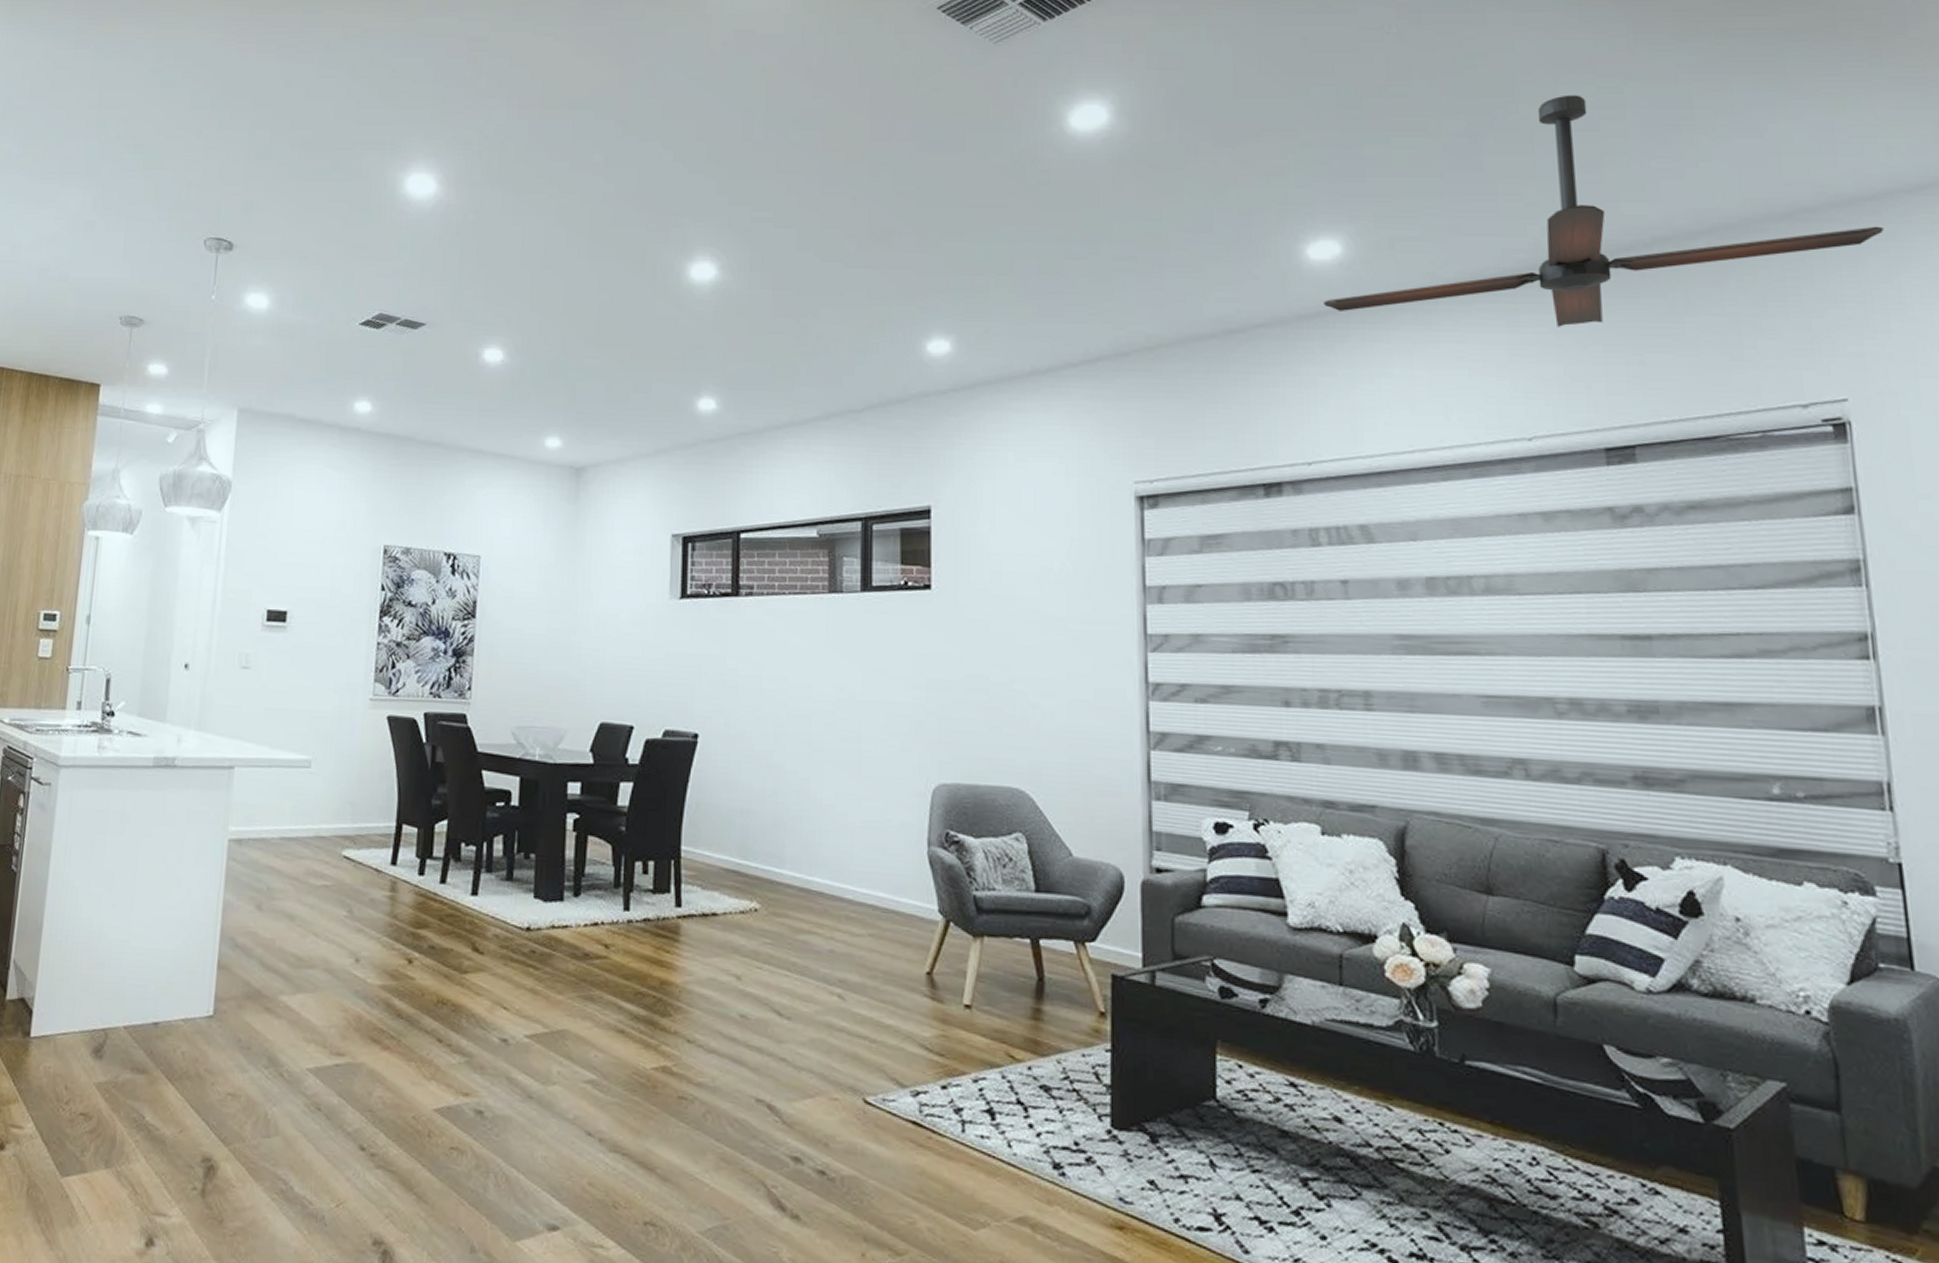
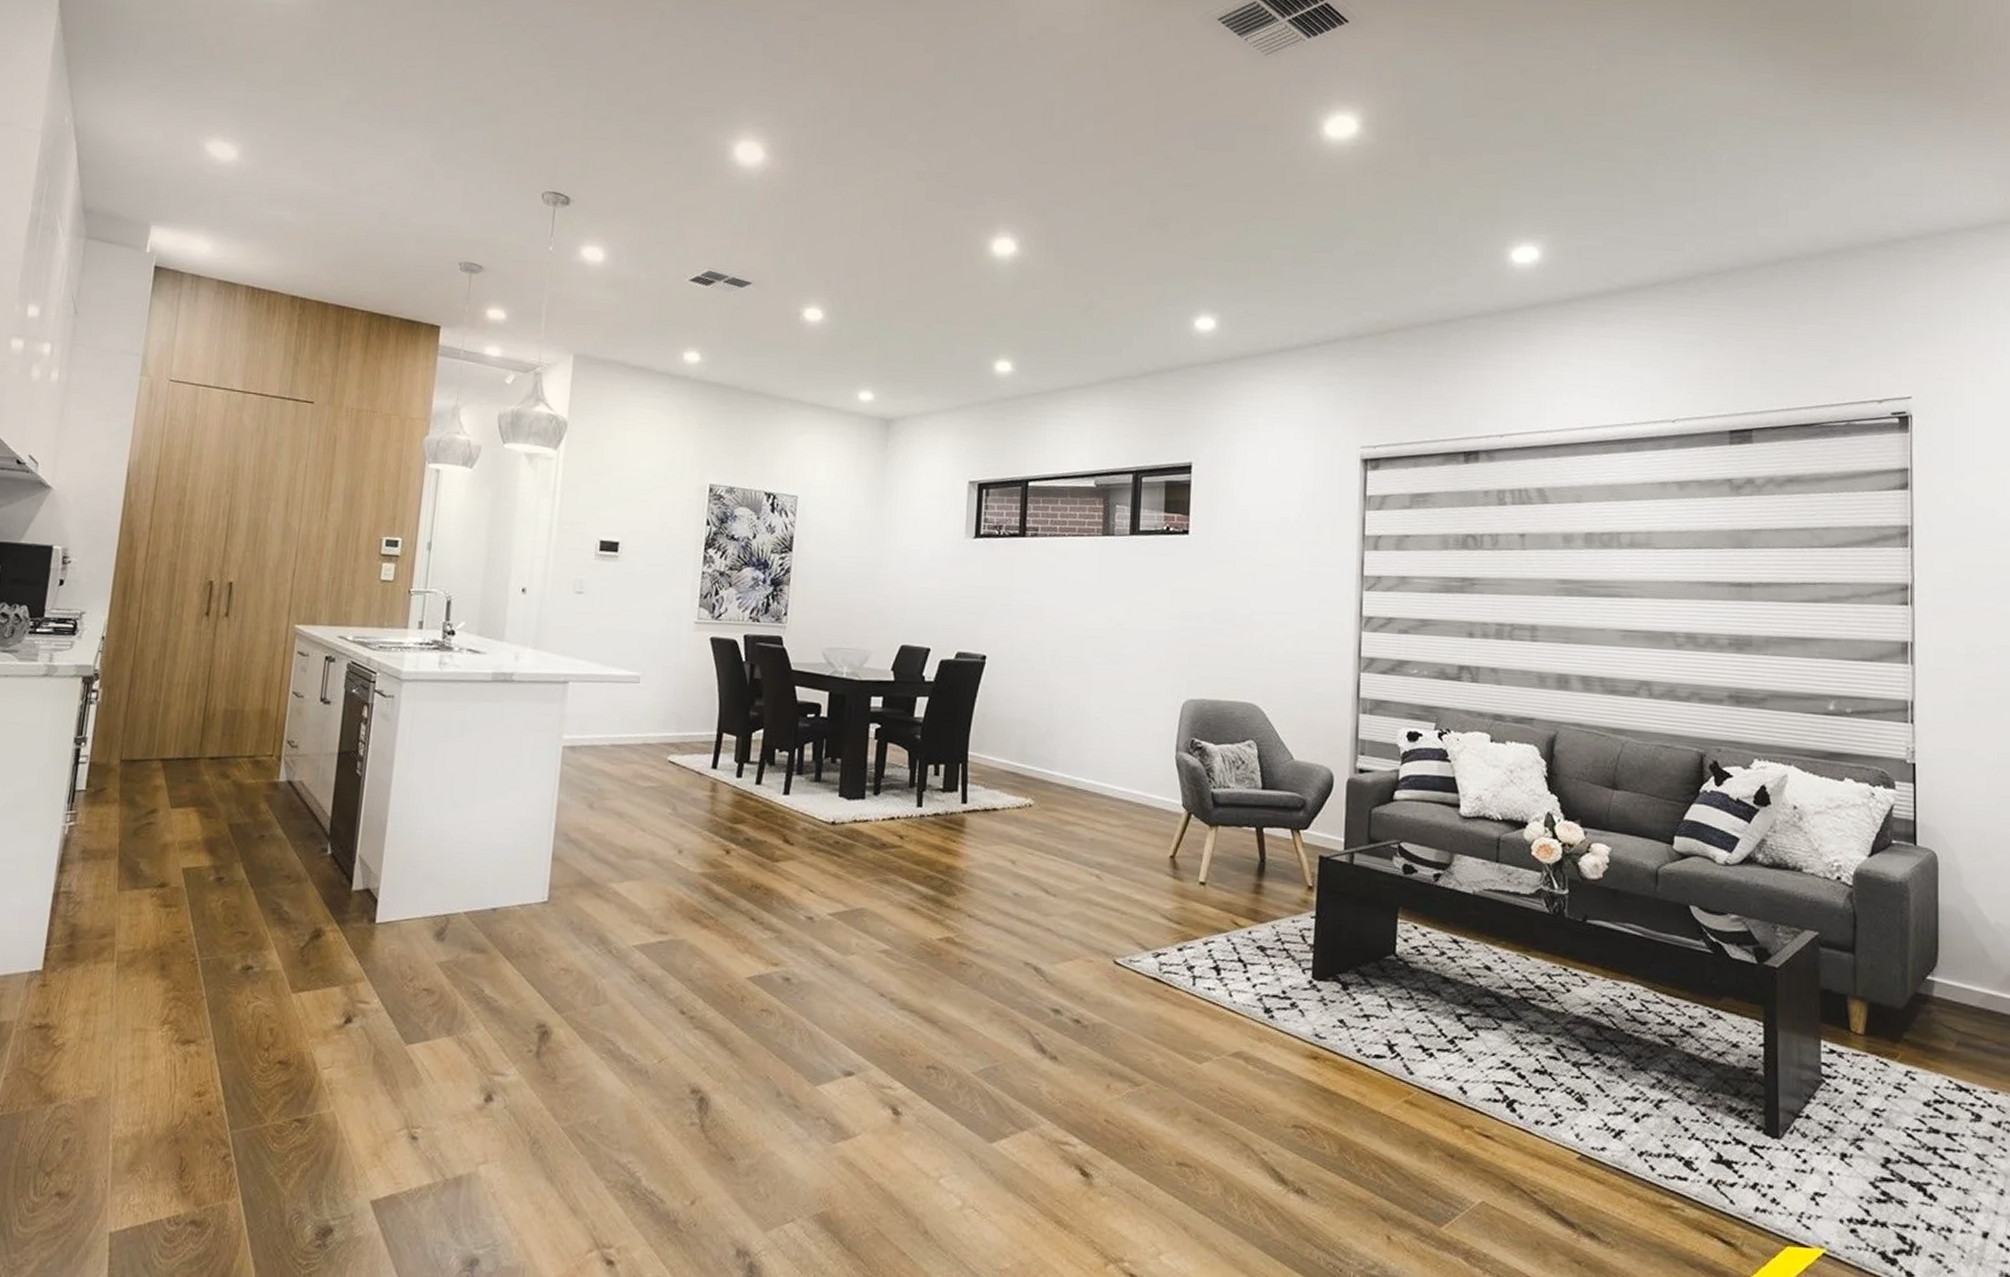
ceiling fan: present [1324,95,1884,327] -> none [1522,132,1951,329]

